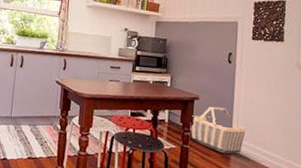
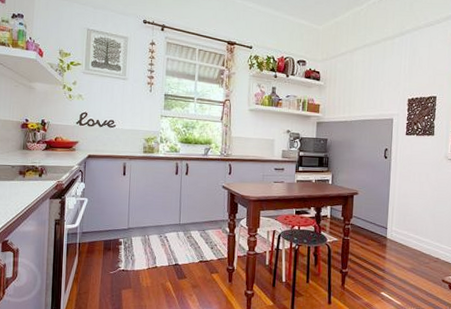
basket: present [190,106,246,154] -> none [350,199,400,242]

